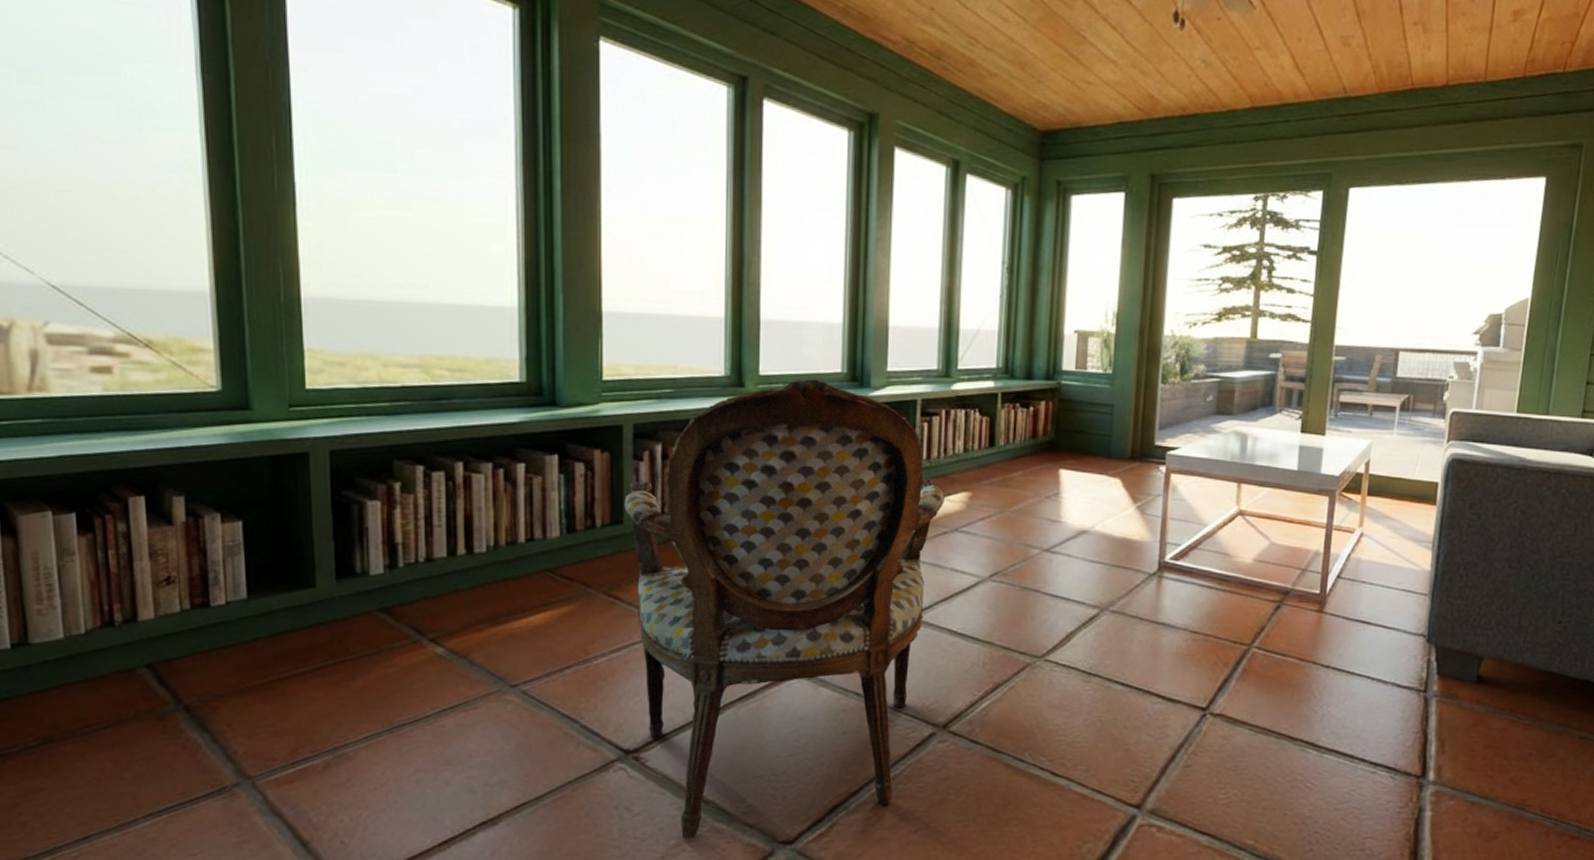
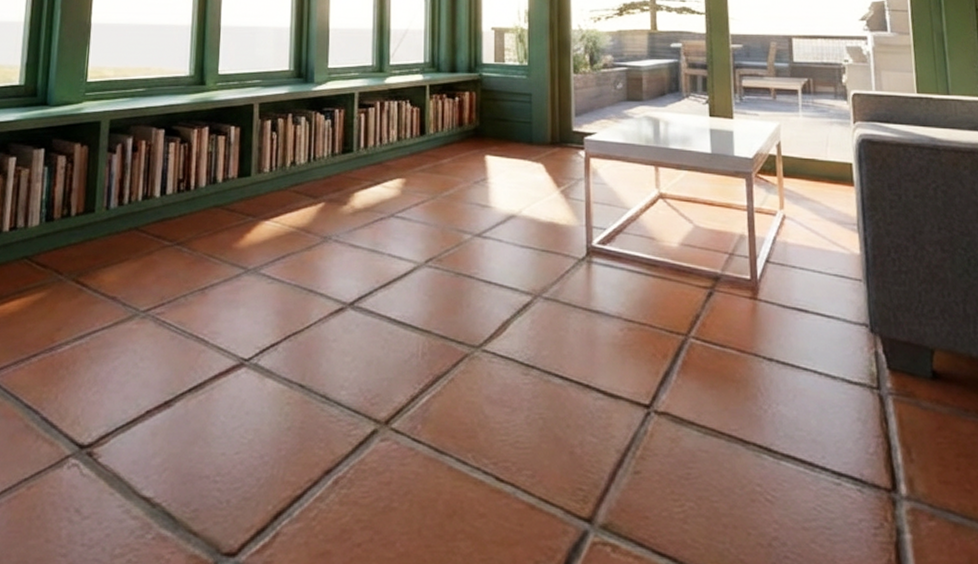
armchair: present [624,379,944,838] -> none [97,76,381,547]

